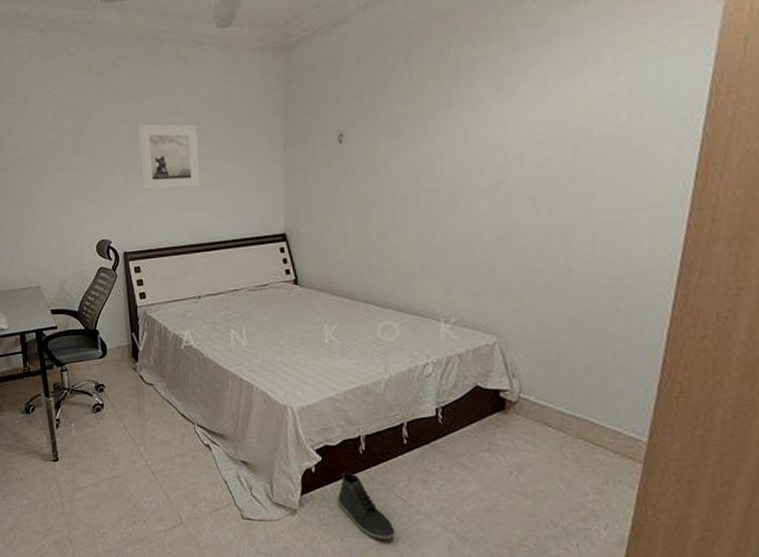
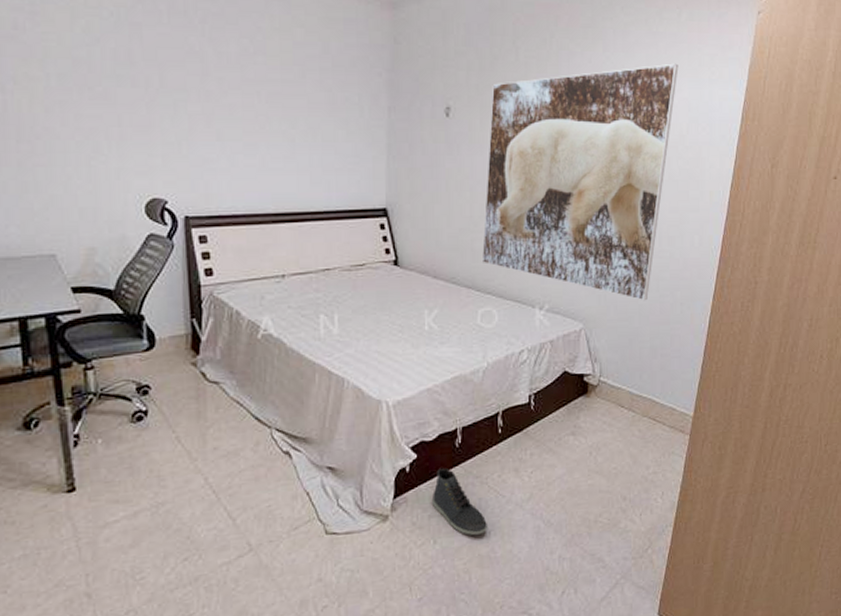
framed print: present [138,124,201,191] -> none [211,59,290,147]
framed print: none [380,46,613,313] -> present [481,63,679,301]

